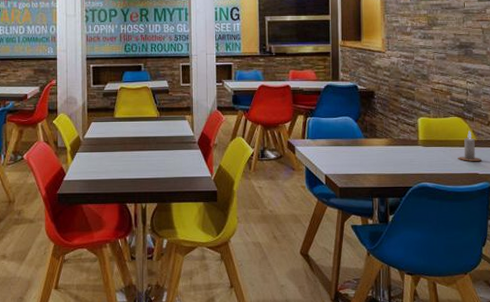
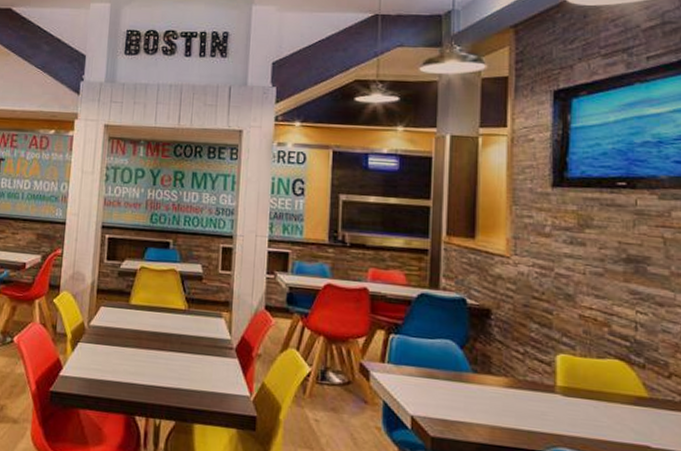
candle: present [458,131,482,161] -> none [617,382,656,429]

